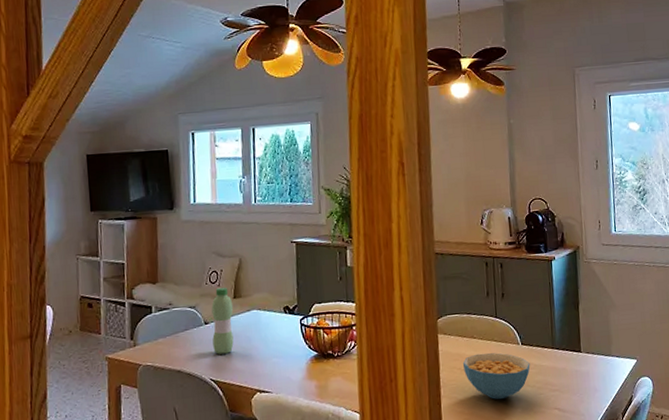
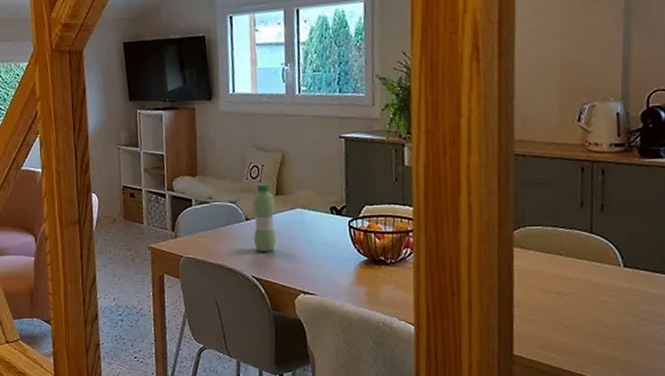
cereal bowl: present [462,352,531,400] -> none [543,272,634,327]

